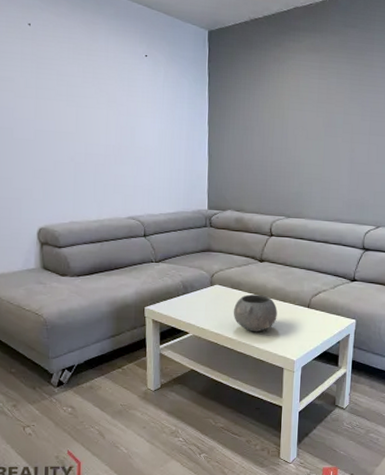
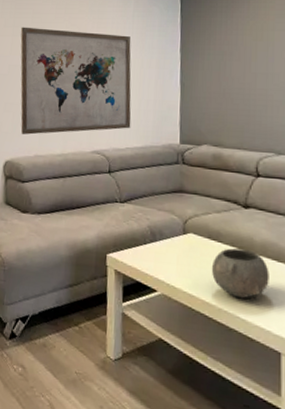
wall art: none [44,89,164,202] -> present [20,27,131,135]

